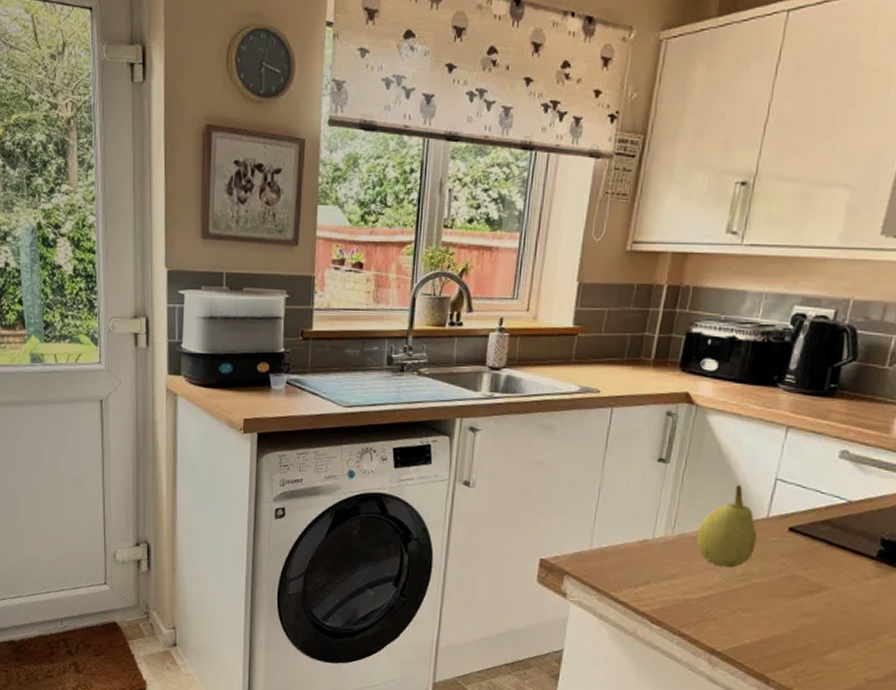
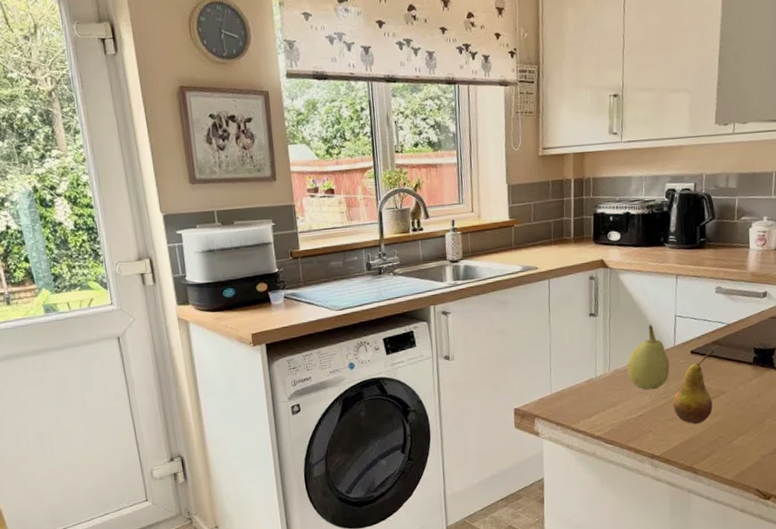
fruit: none [751,531,823,623] -> present [673,350,714,425]

